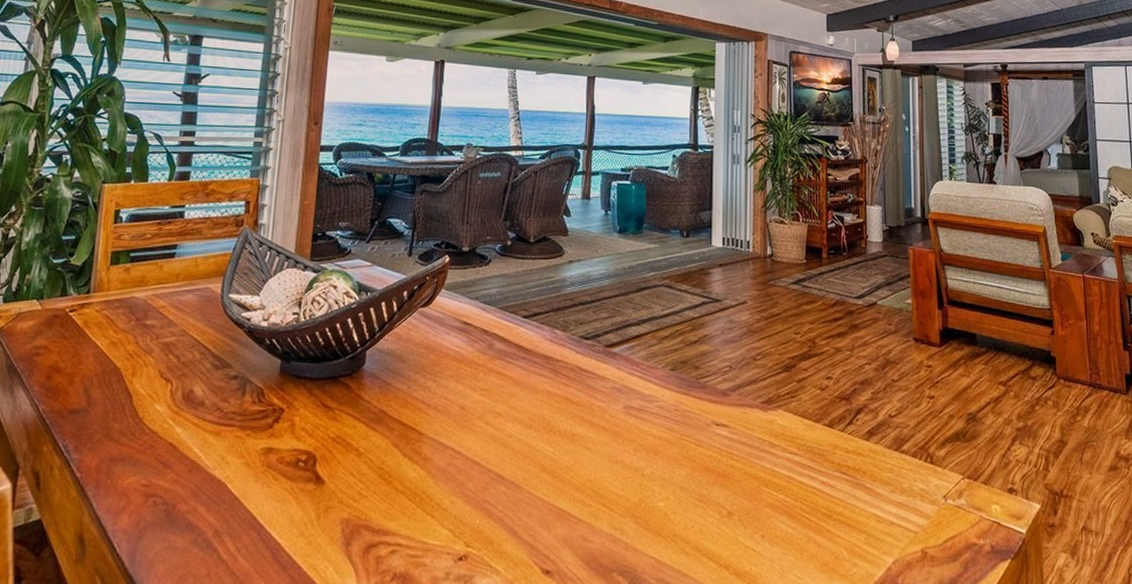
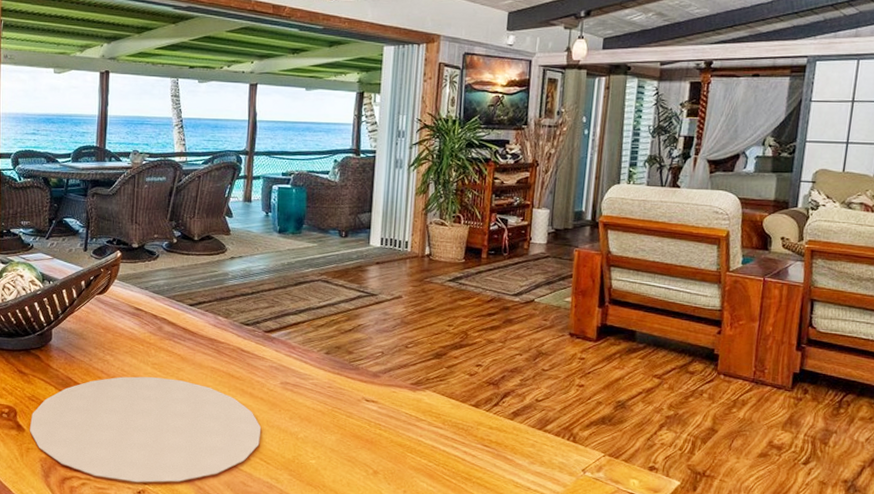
placemat: none [330,405,603,547] -> present [29,376,262,484]

